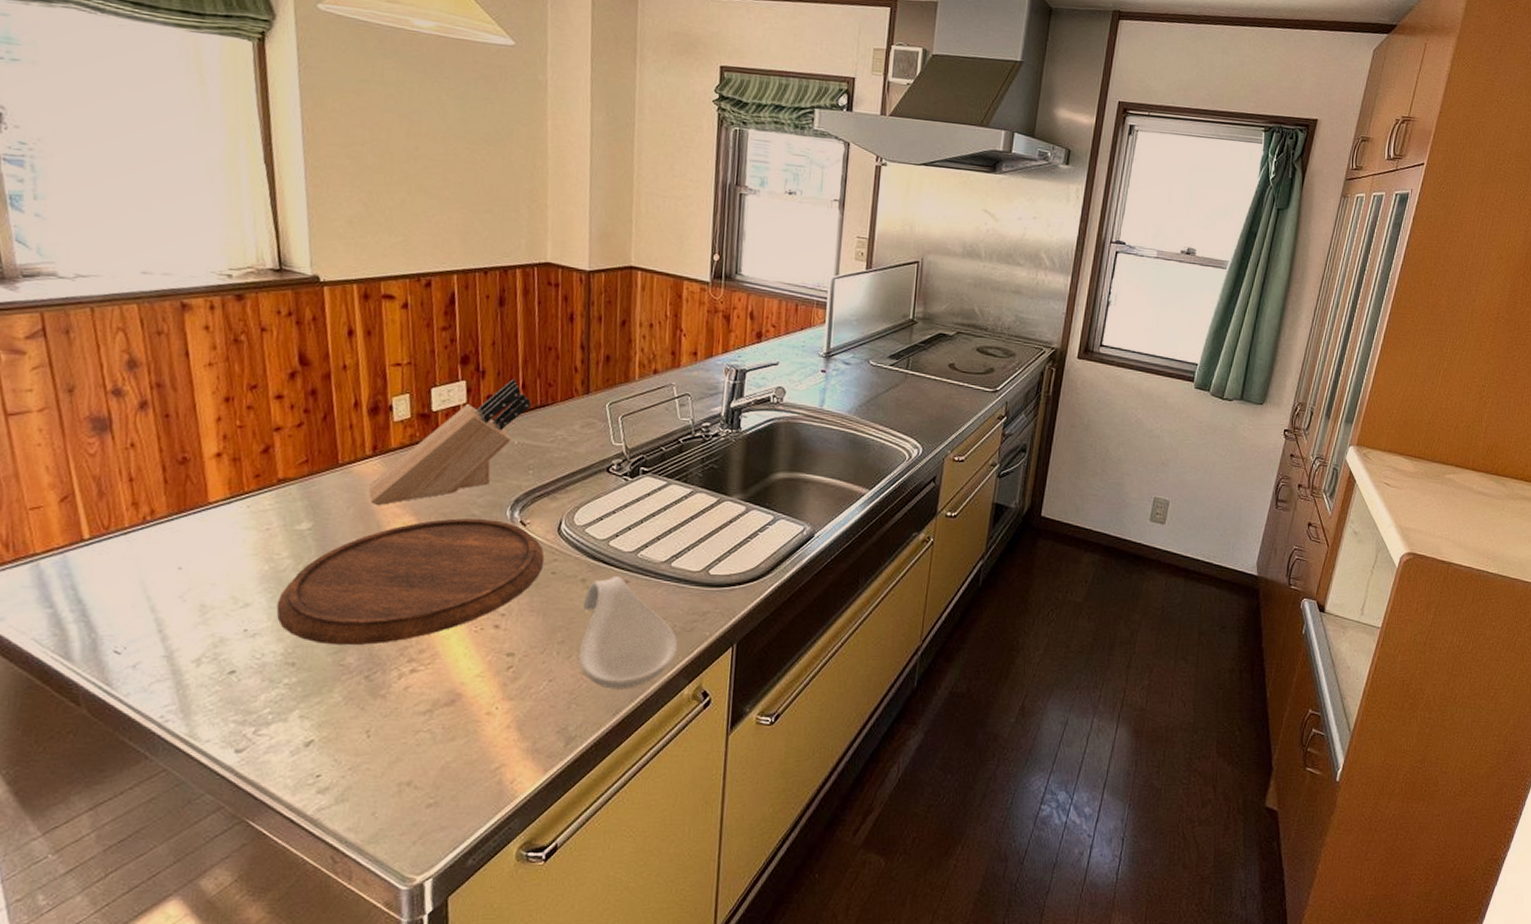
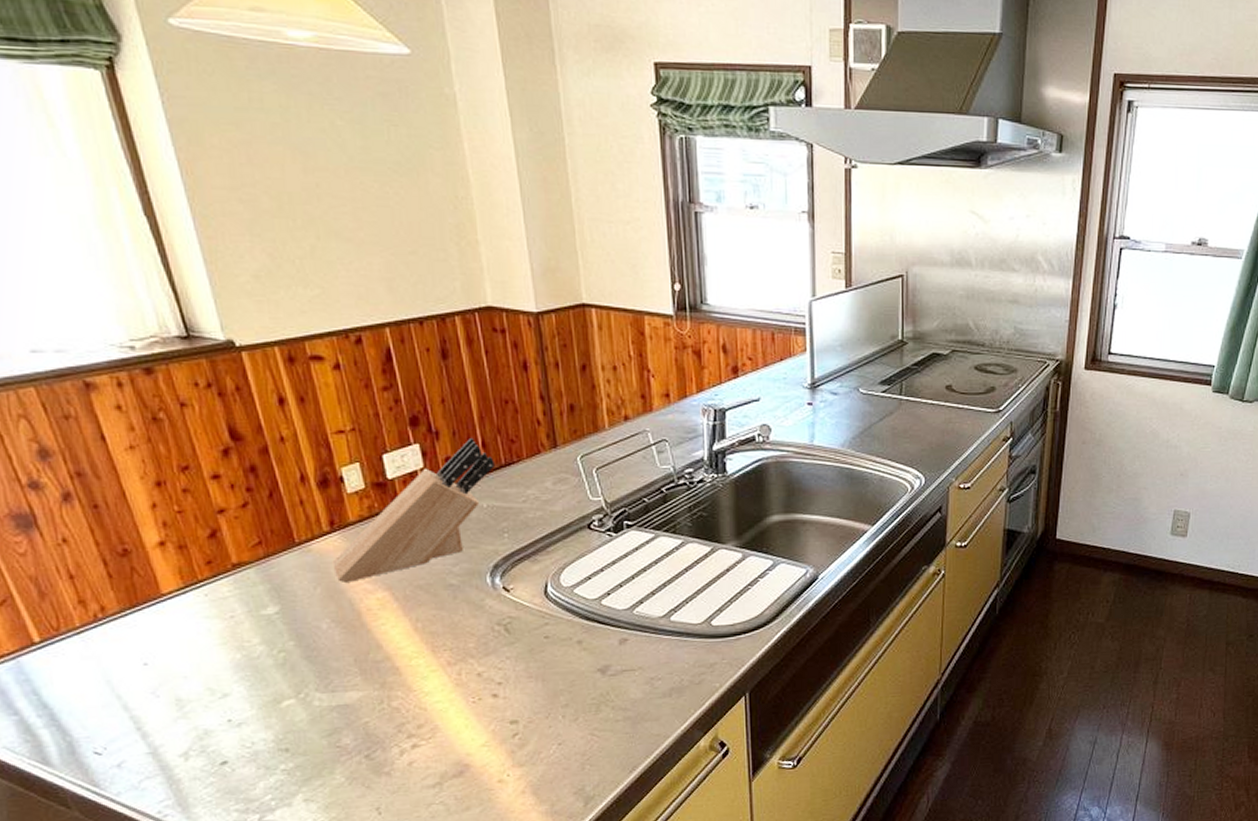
cutting board: present [276,518,545,646] -> none [257,588,535,728]
spoon rest: present [578,575,677,689] -> none [582,634,687,747]

